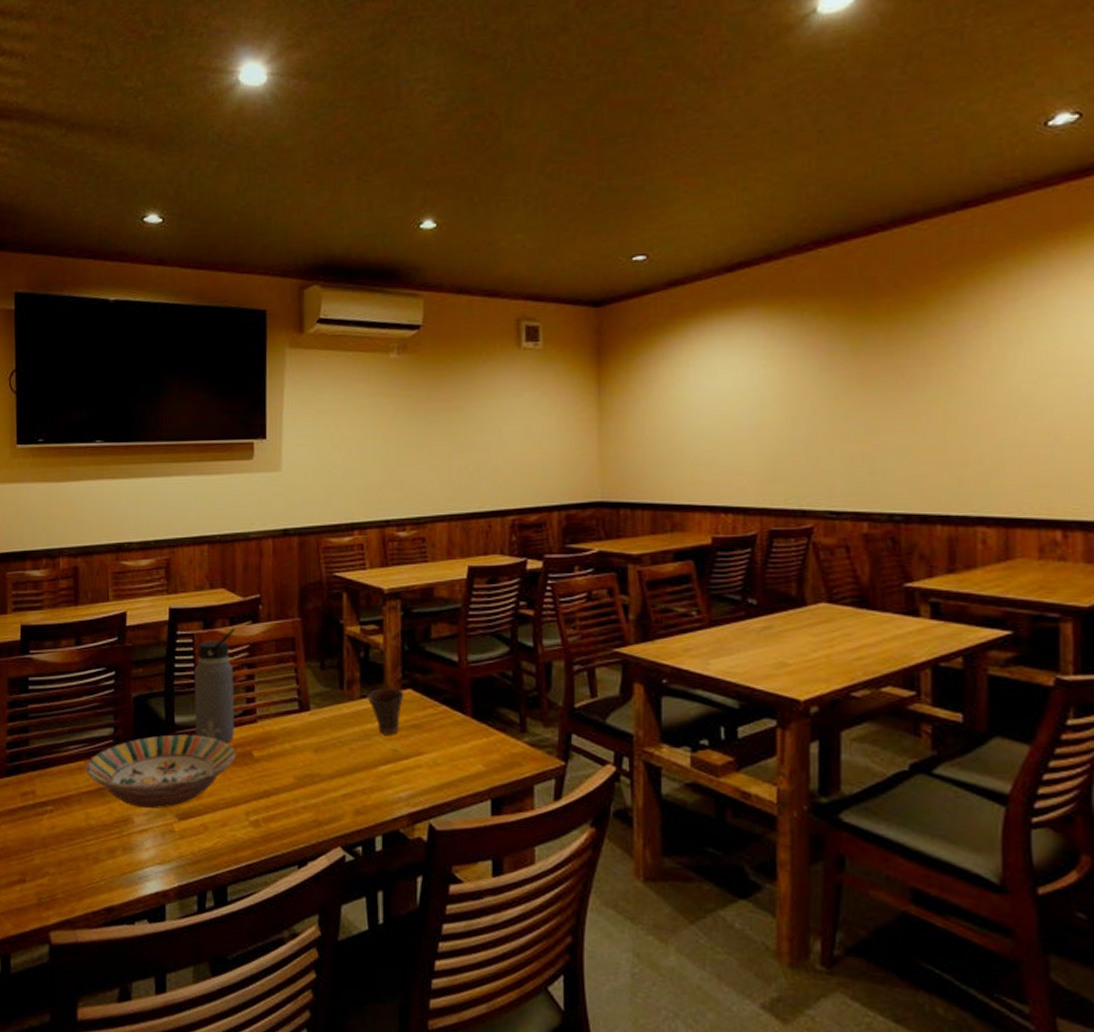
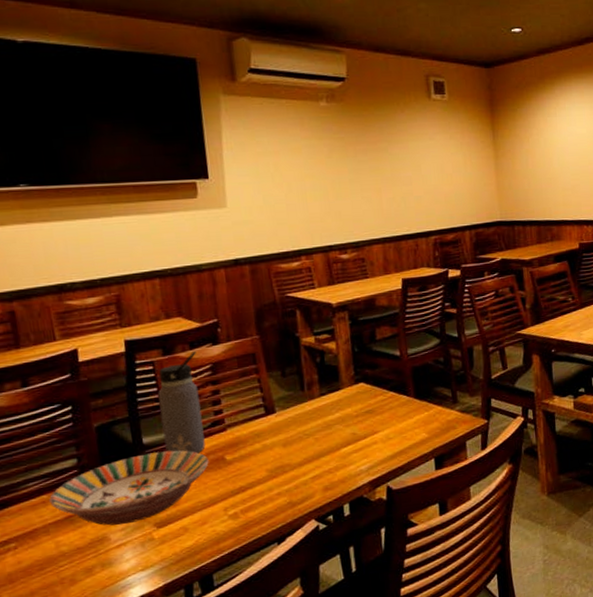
cup: present [367,688,405,735] -> none [325,383,358,423]

